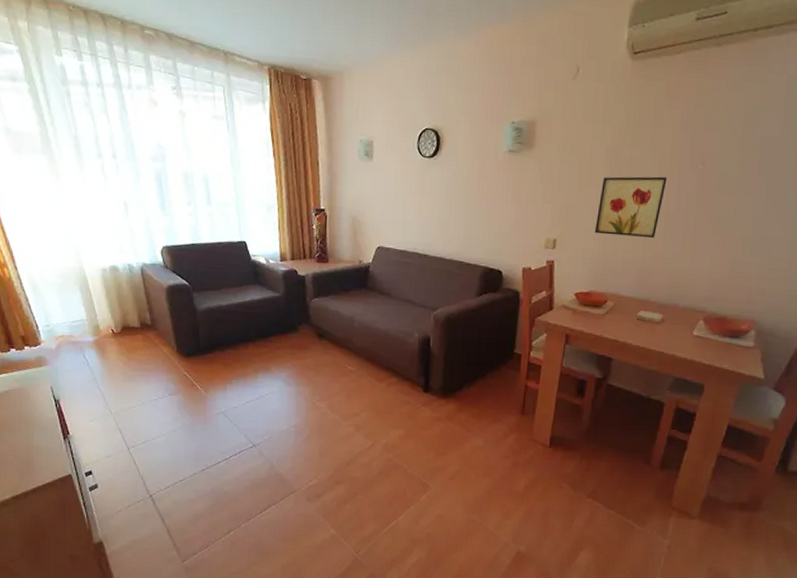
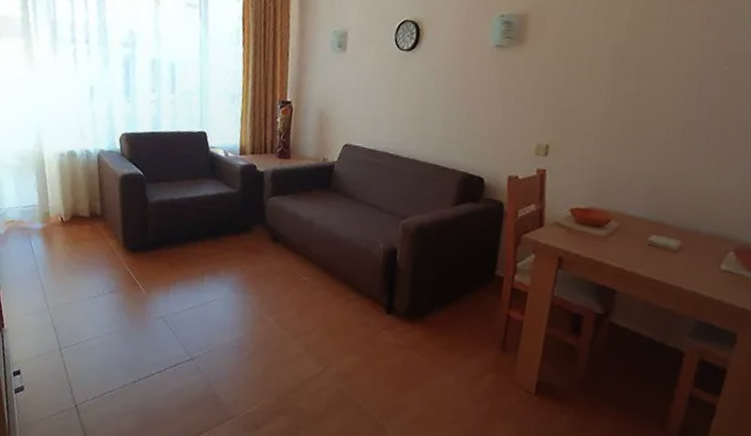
wall art: present [594,176,667,239] -> none [595,77,685,150]

